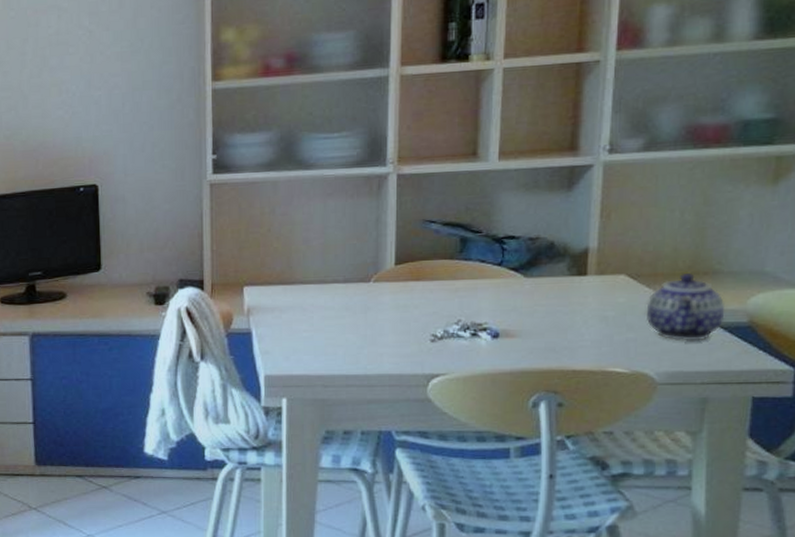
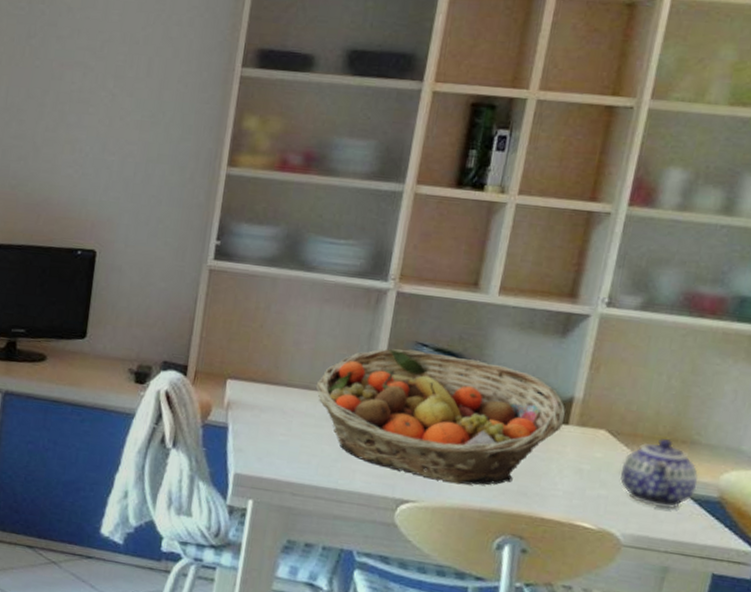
fruit basket: none [331,228,583,351] -> present [315,348,566,486]

